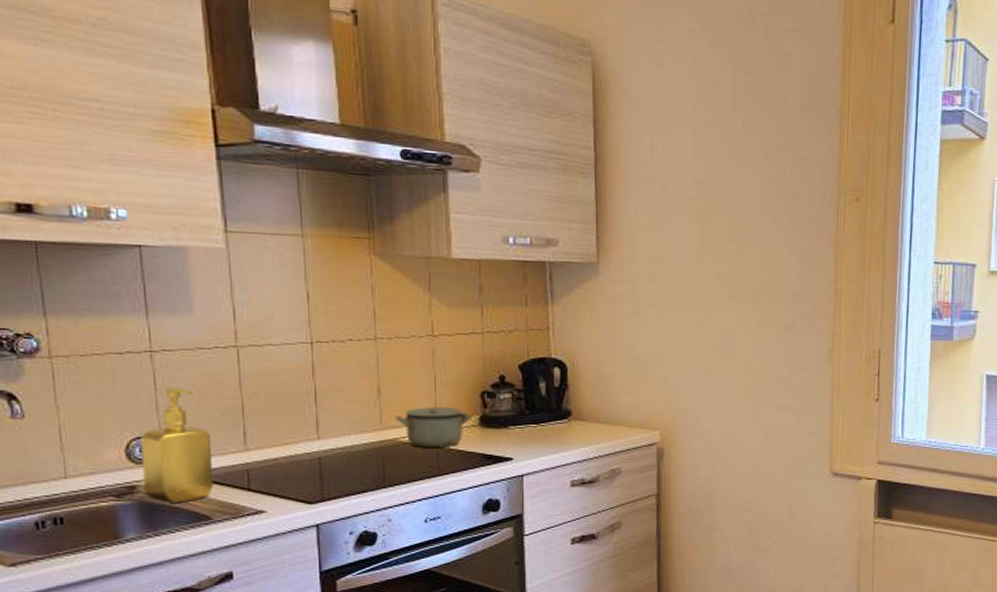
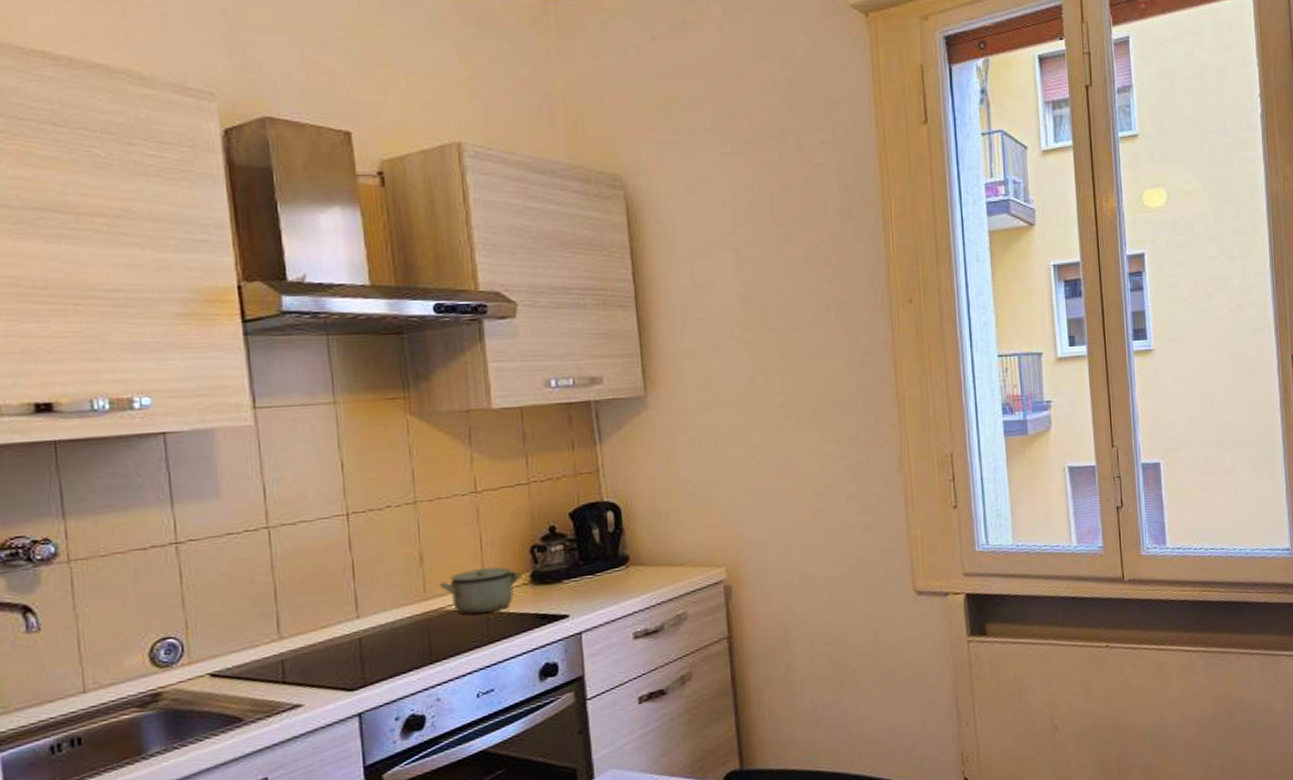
soap dispenser: present [140,388,214,504] -> none [165,579,246,709]

